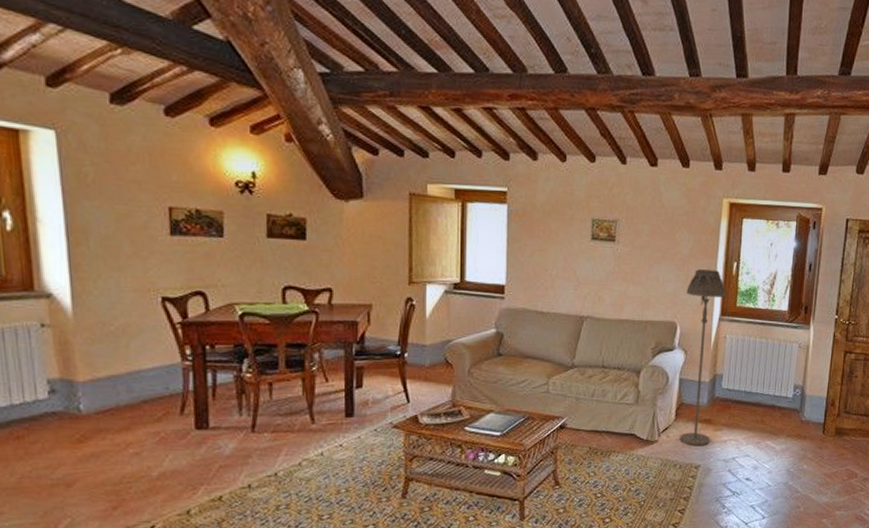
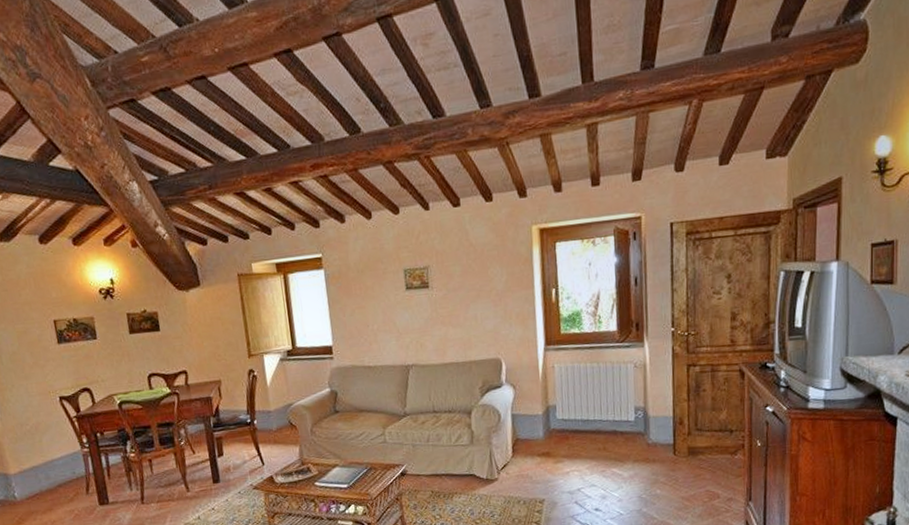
floor lamp: present [679,269,726,446] -> none [506,300,552,481]

